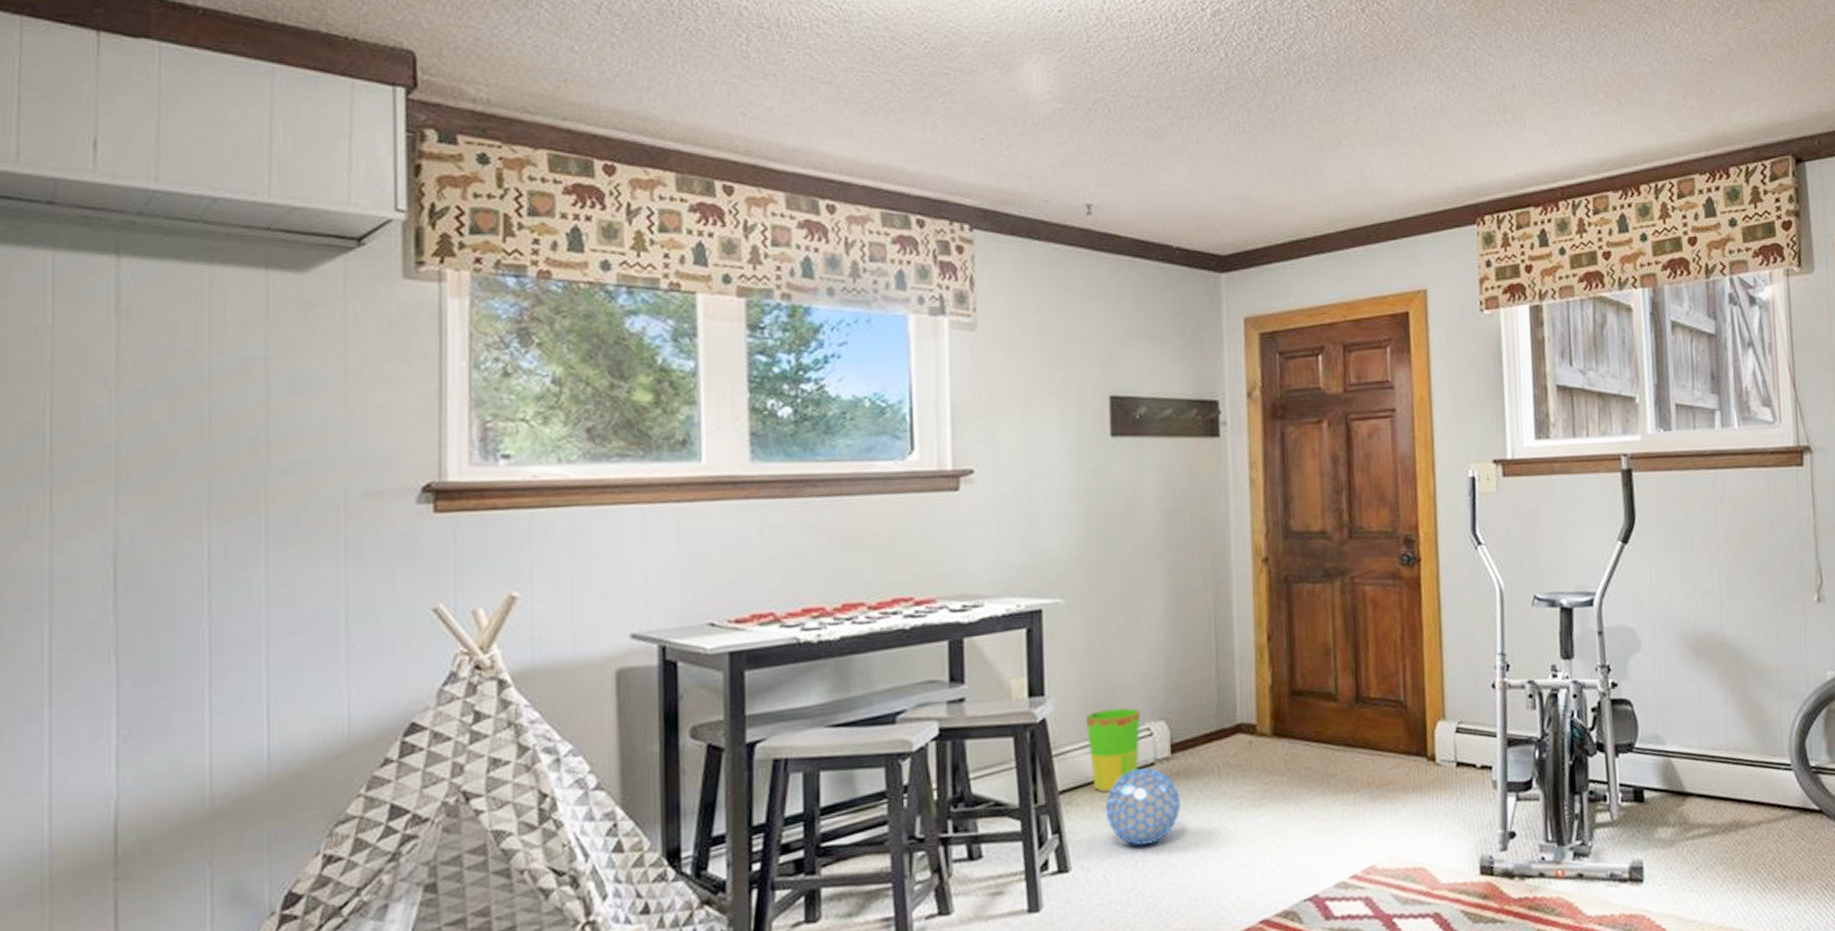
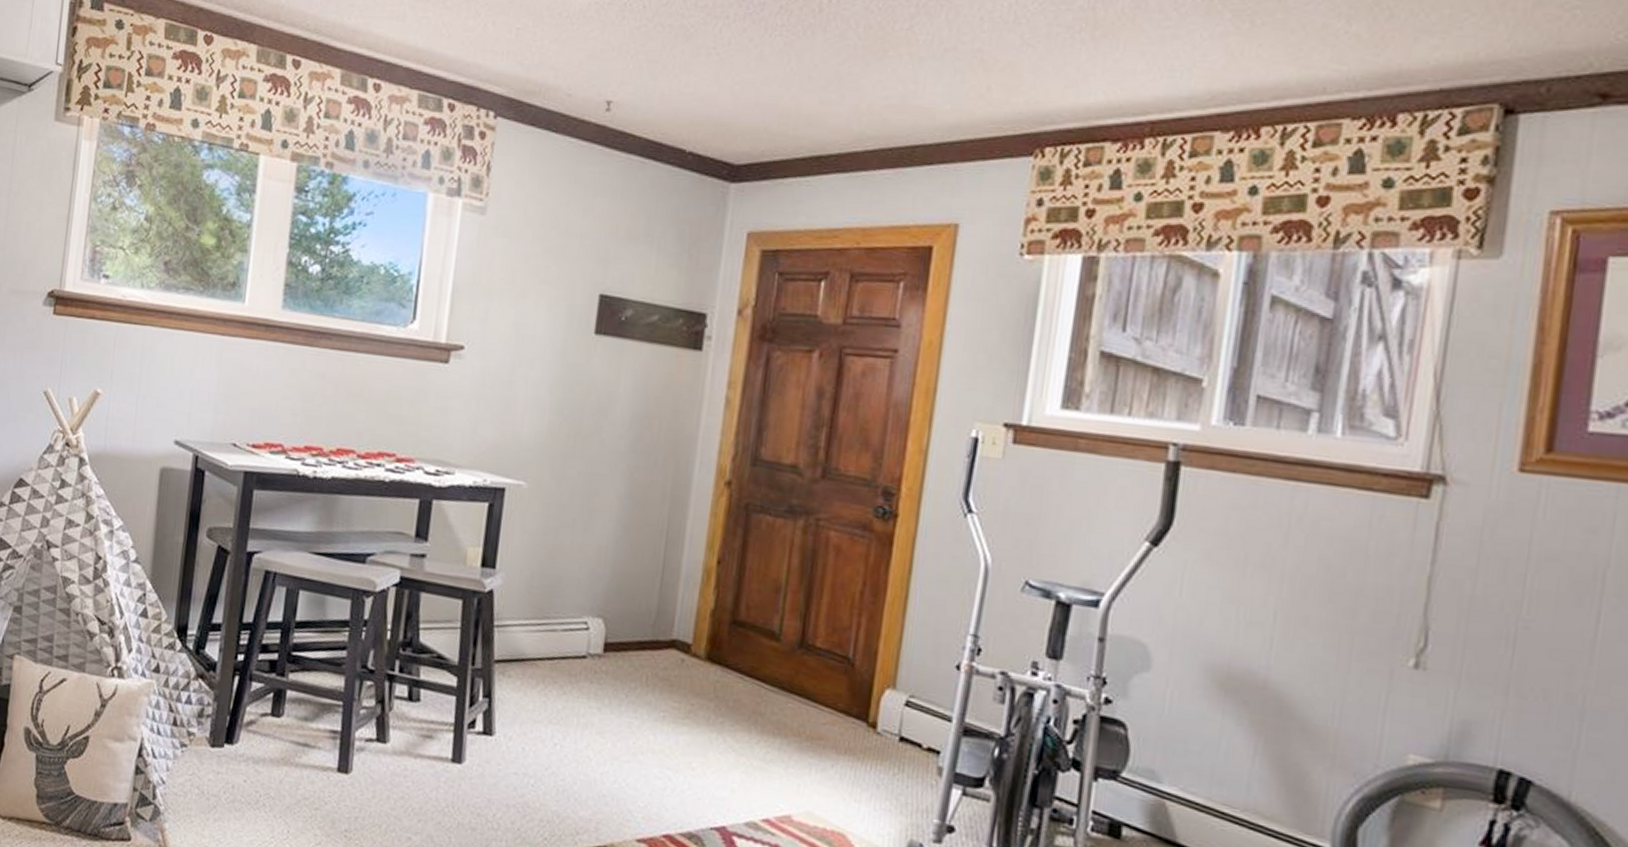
waste bin: present [1086,707,1141,793] -> none [526,594,581,673]
ball: present [1105,768,1181,846] -> none [533,657,606,732]

